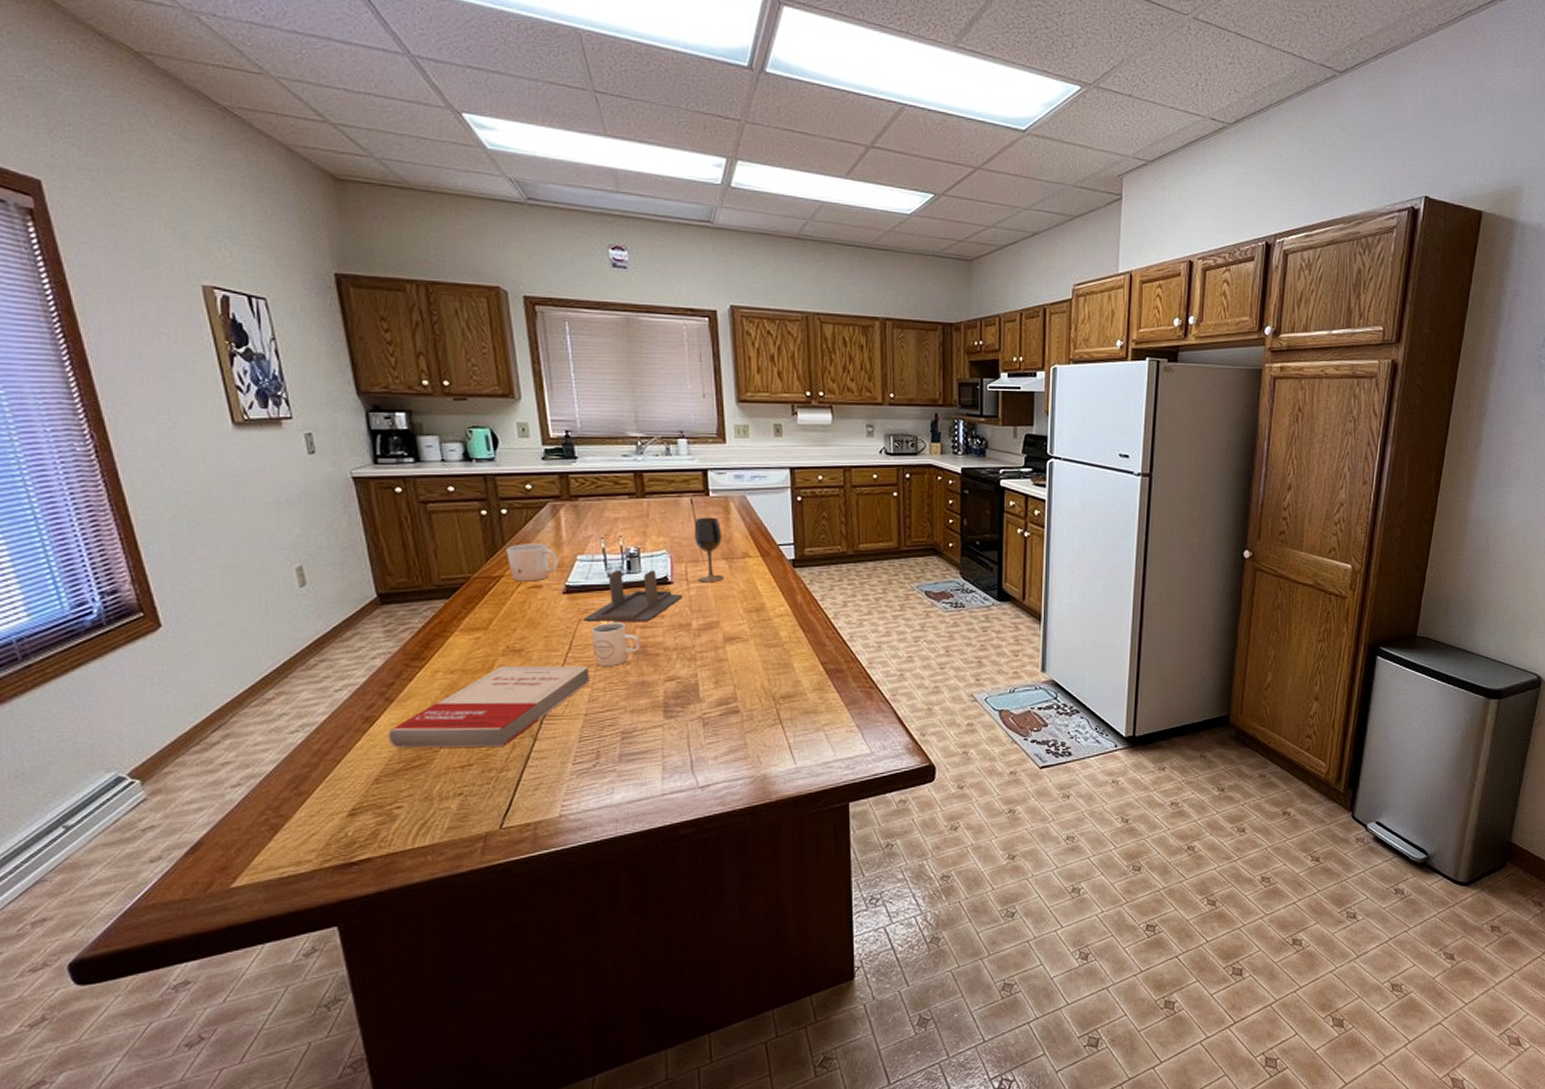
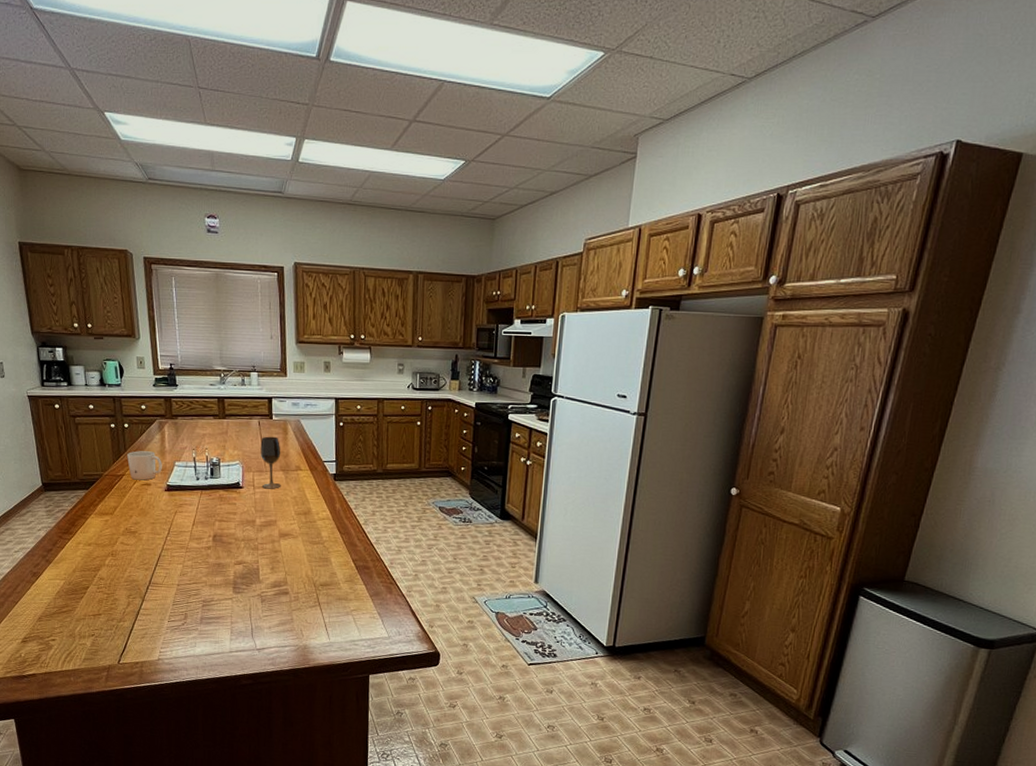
book: present [388,665,591,749] -> none [48,543,183,604]
napkin holder: present [584,569,683,622] -> none [179,474,251,517]
mug: present [591,622,641,666] -> none [183,515,218,550]

